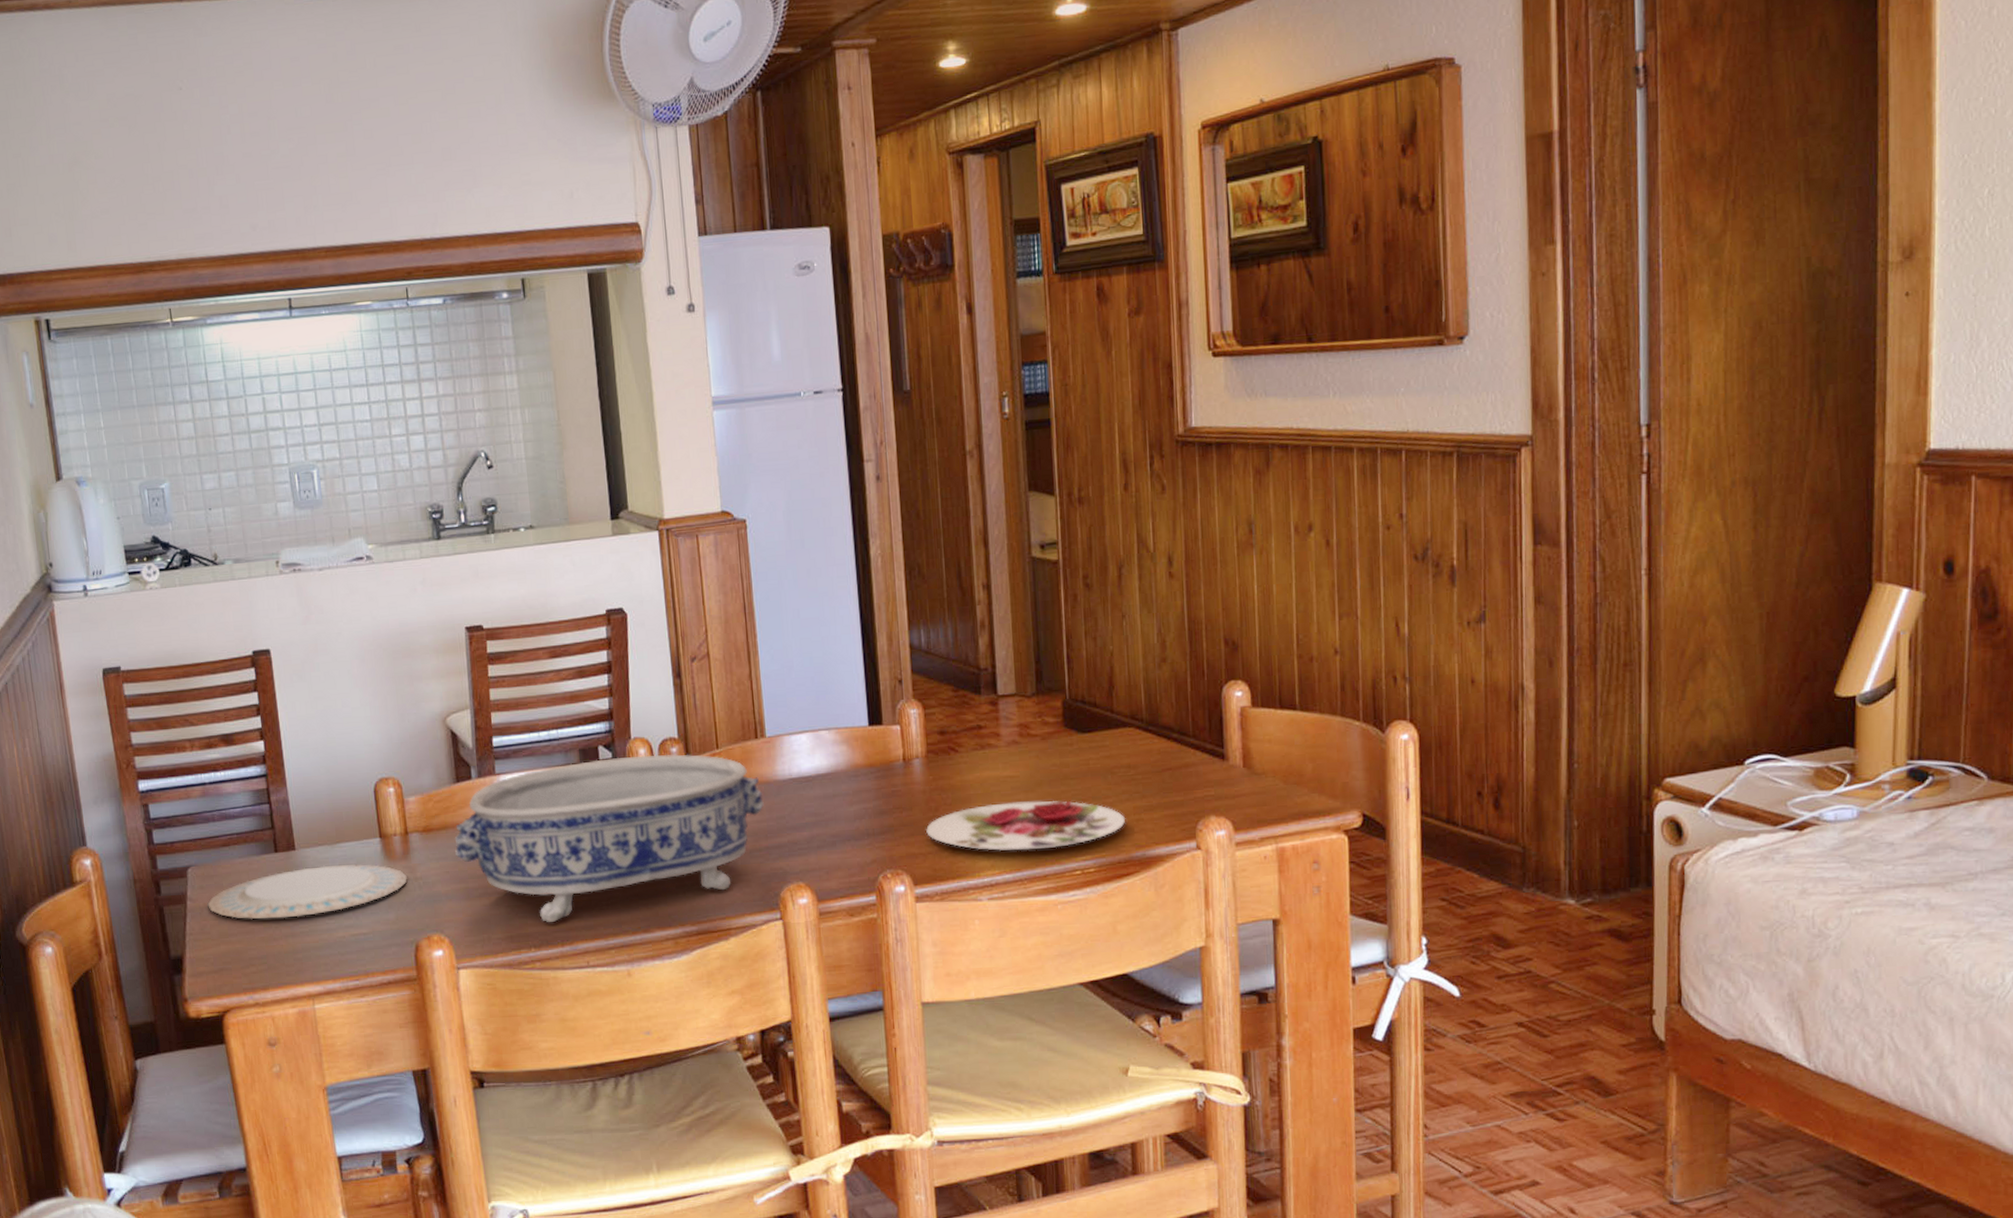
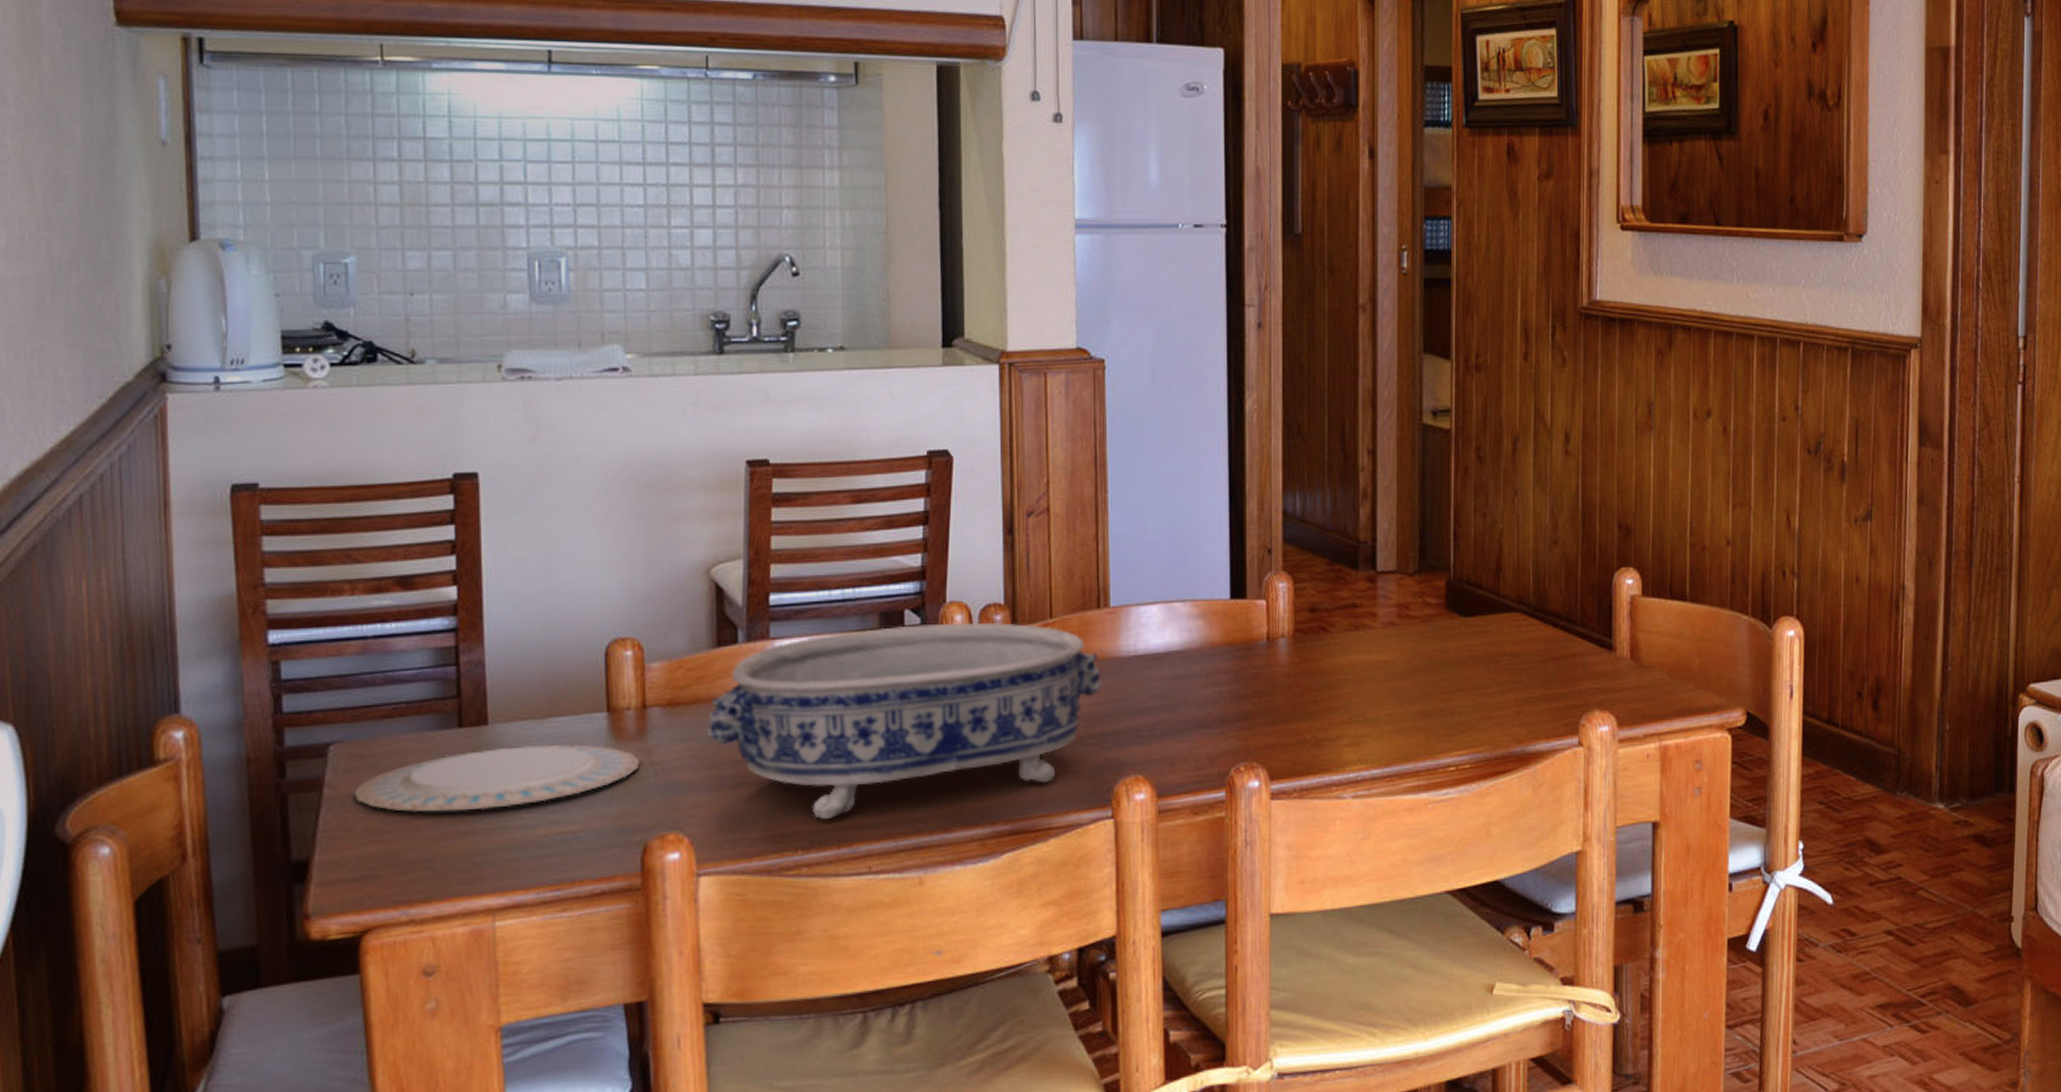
plate: present [926,800,1126,852] -> none [1288,689,1507,744]

